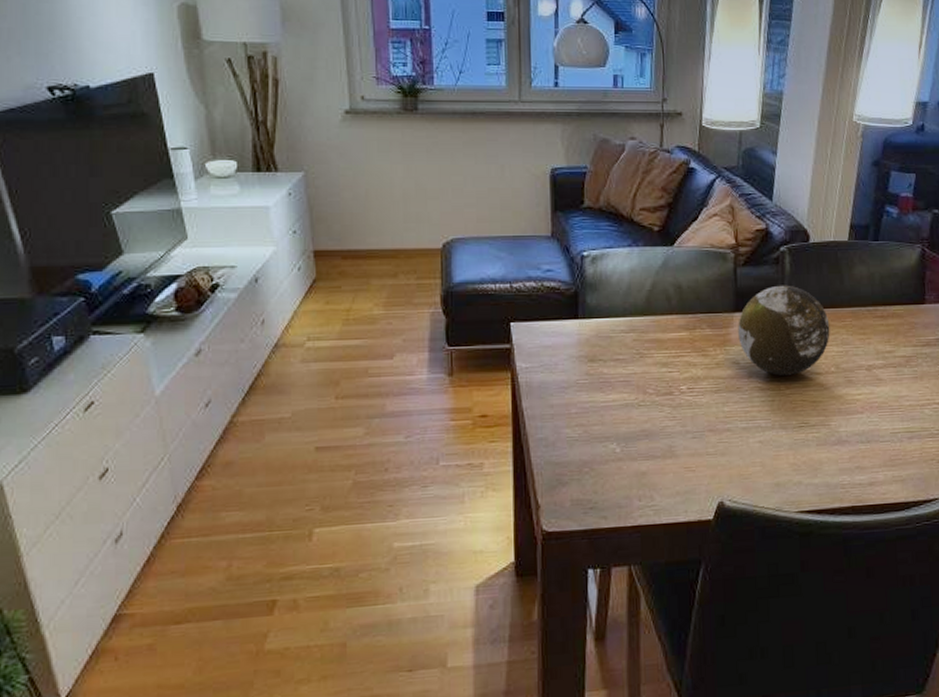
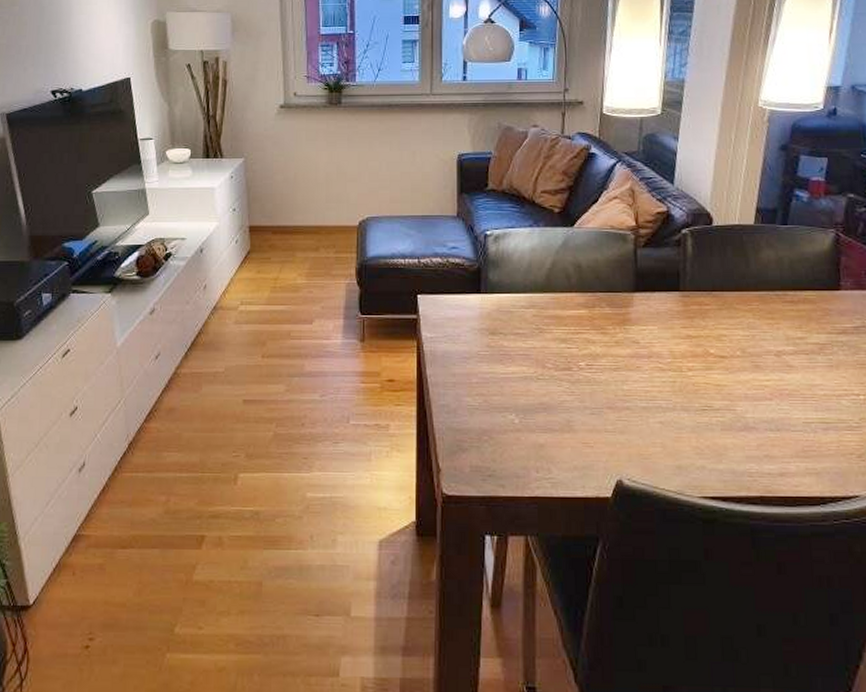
decorative orb: present [738,285,830,375] -> none [638,267,735,357]

